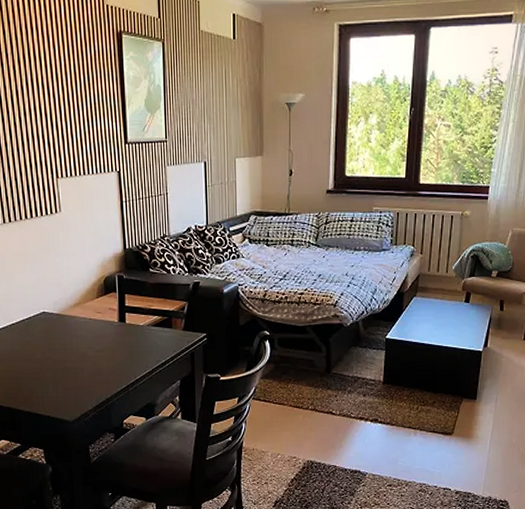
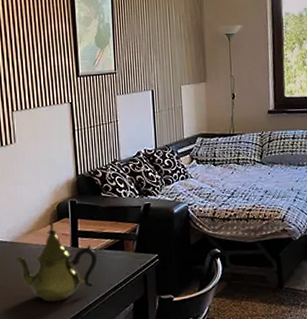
teapot: none [61,296,145,375] -> present [14,222,98,302]

